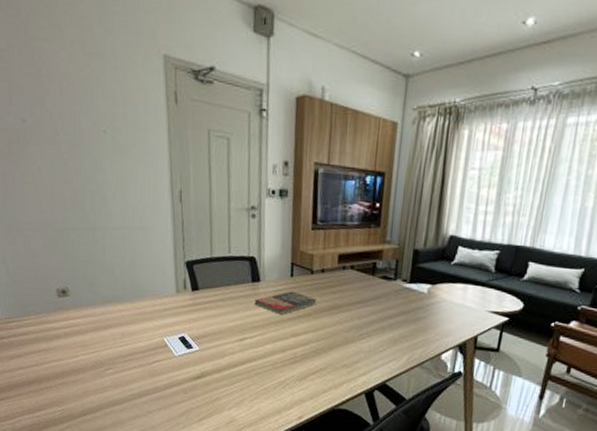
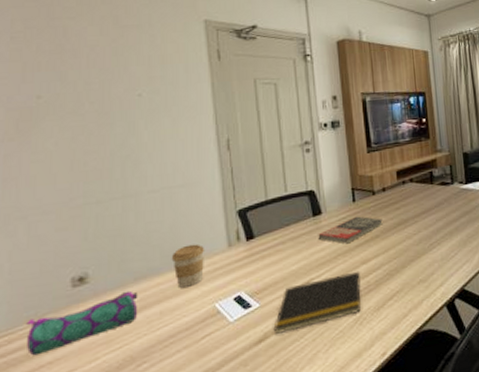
pencil case: none [28,309,106,342] -> present [26,290,138,356]
coffee cup: none [130,283,158,319] -> present [171,244,205,288]
notepad: none [209,339,290,378] -> present [273,271,361,334]

